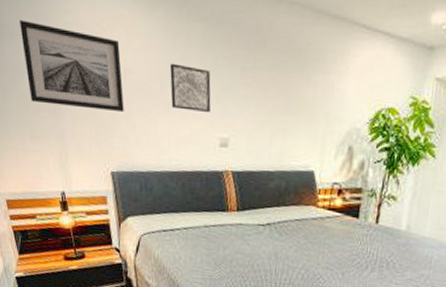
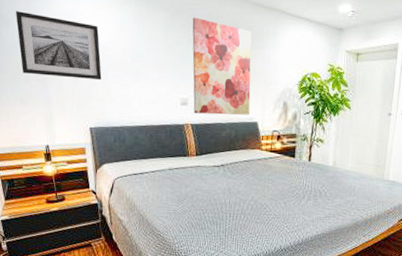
wall art: present [170,63,211,112] -> none [140,42,173,79]
wall art: none [235,29,312,162] -> present [192,17,252,115]

